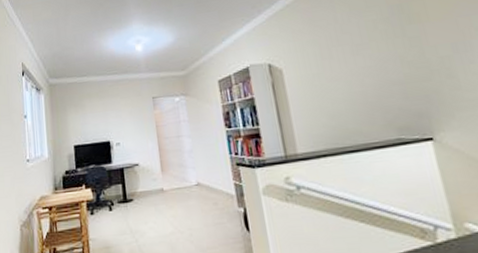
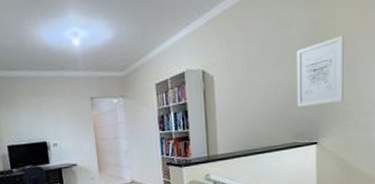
wall art: none [380,15,460,97] -> present [296,36,344,107]

